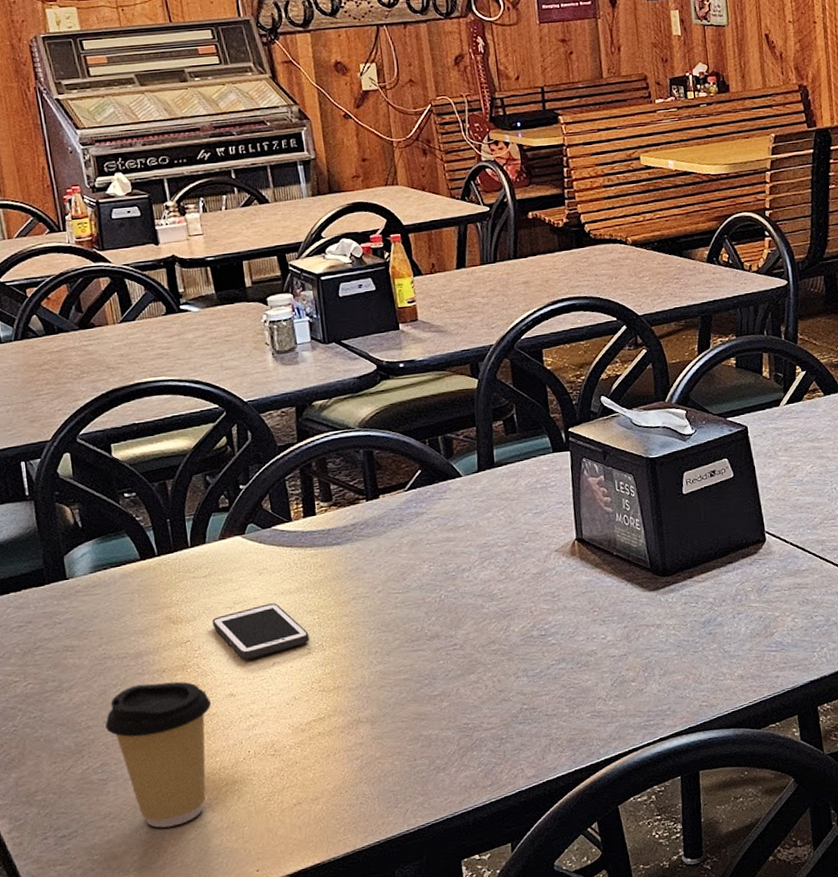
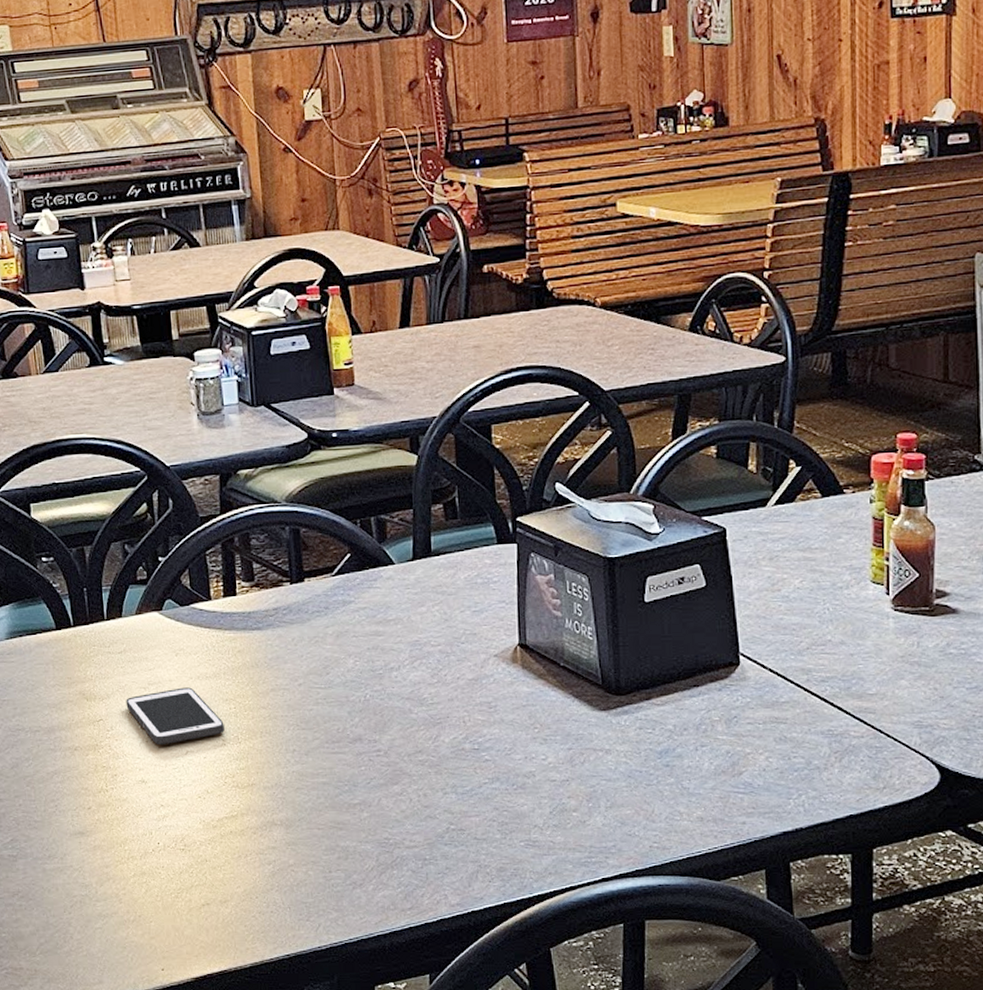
coffee cup: present [105,681,212,828] -> none [16,761,123,913]

